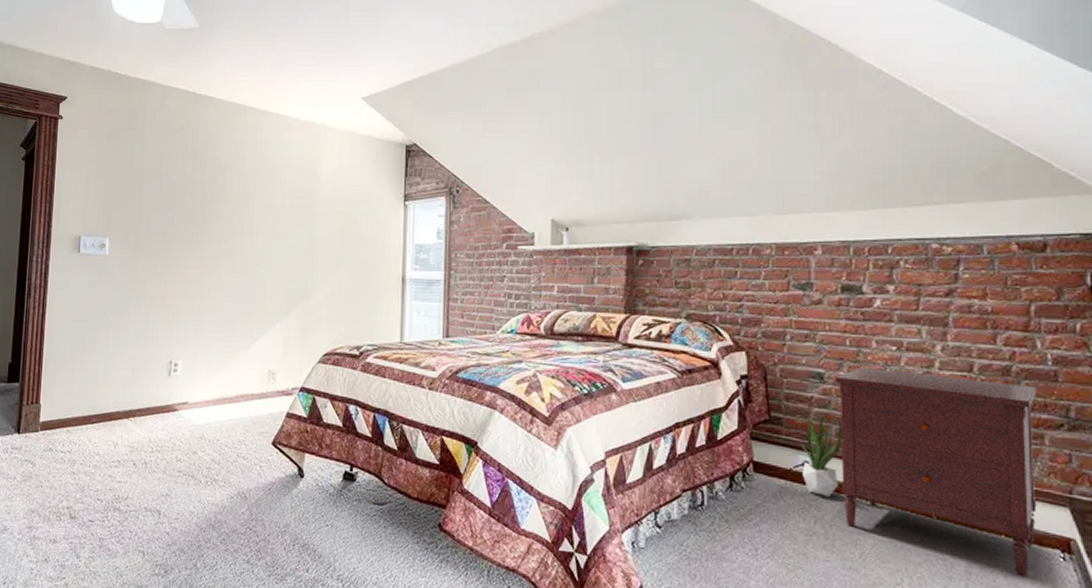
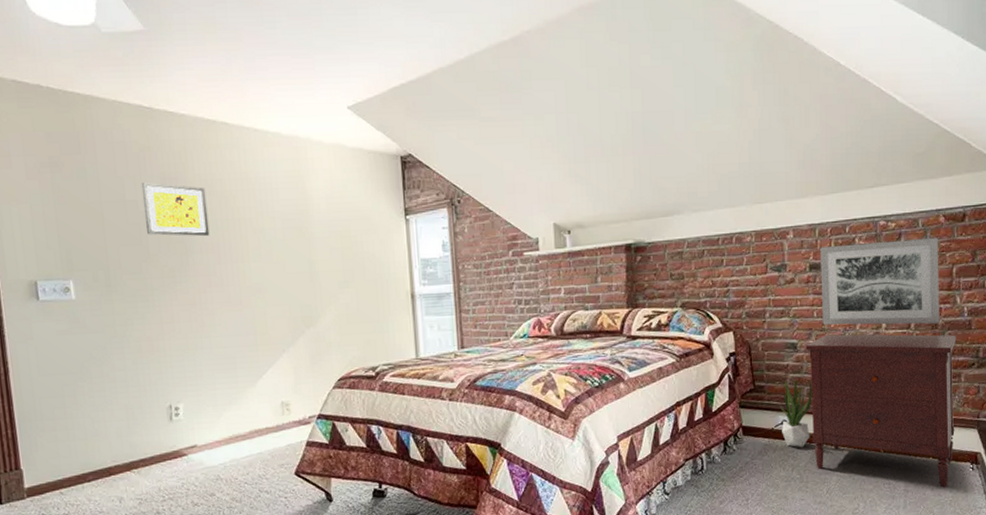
wall art: none [175,157,229,208] -> present [142,183,210,237]
wall art: none [855,267,1013,371] -> present [820,237,940,325]

